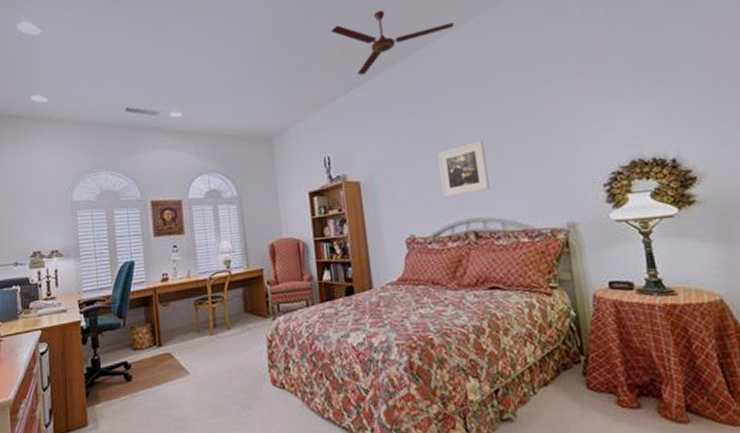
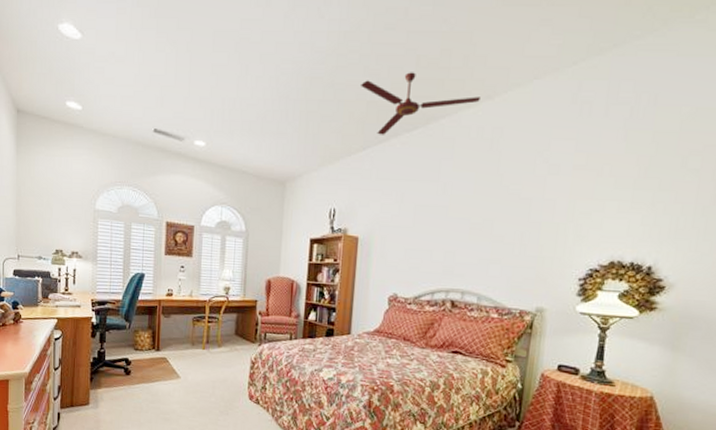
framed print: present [438,140,490,197] -> none [432,218,480,266]

